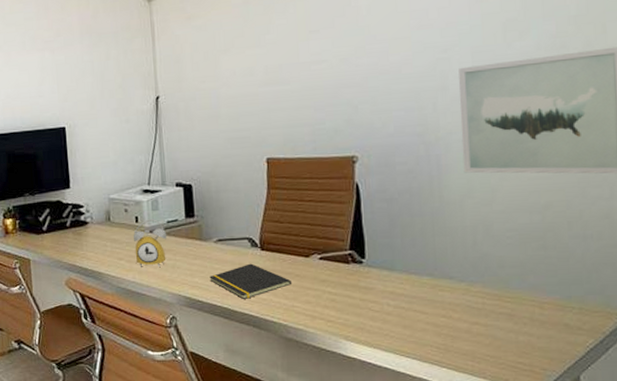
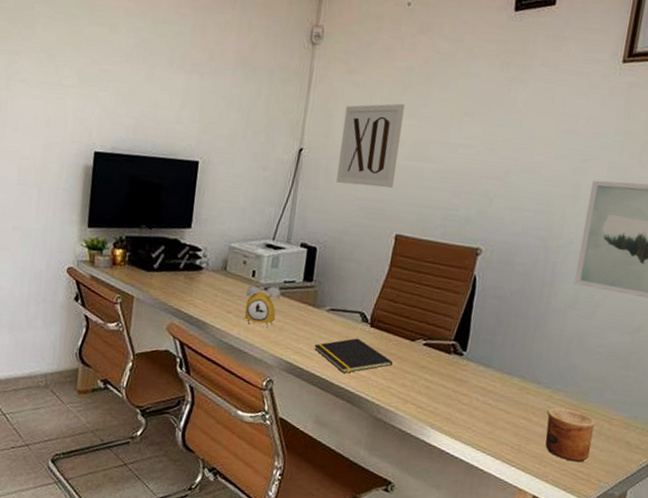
wall art: none [192,36,255,121] -> present [336,103,405,188]
cup: none [467,299,527,354] -> present [545,407,596,463]

